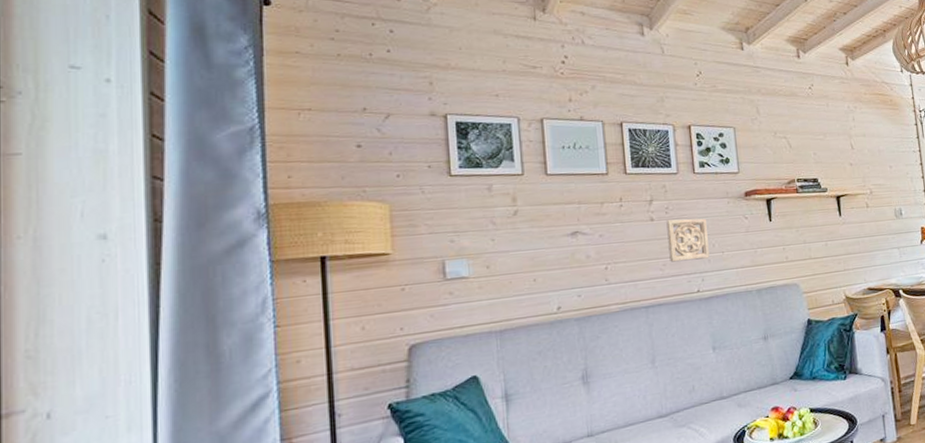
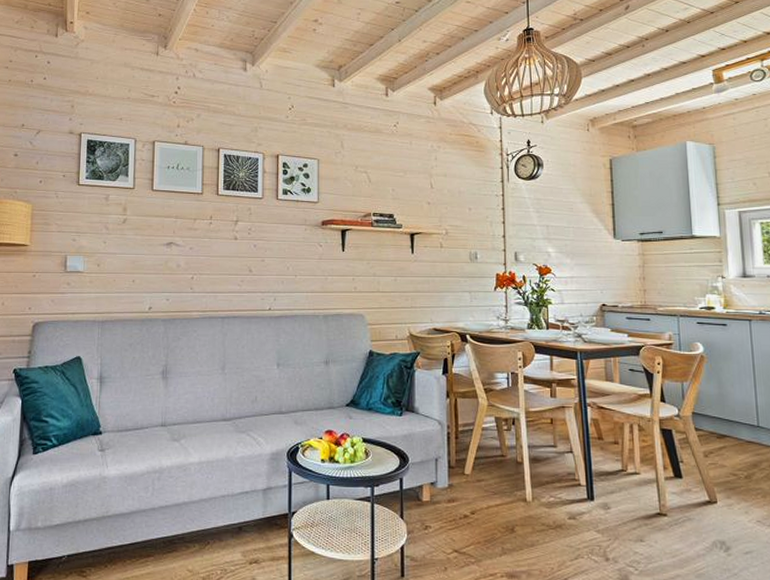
wall ornament: present [666,218,710,262] -> none [247,240,283,280]

